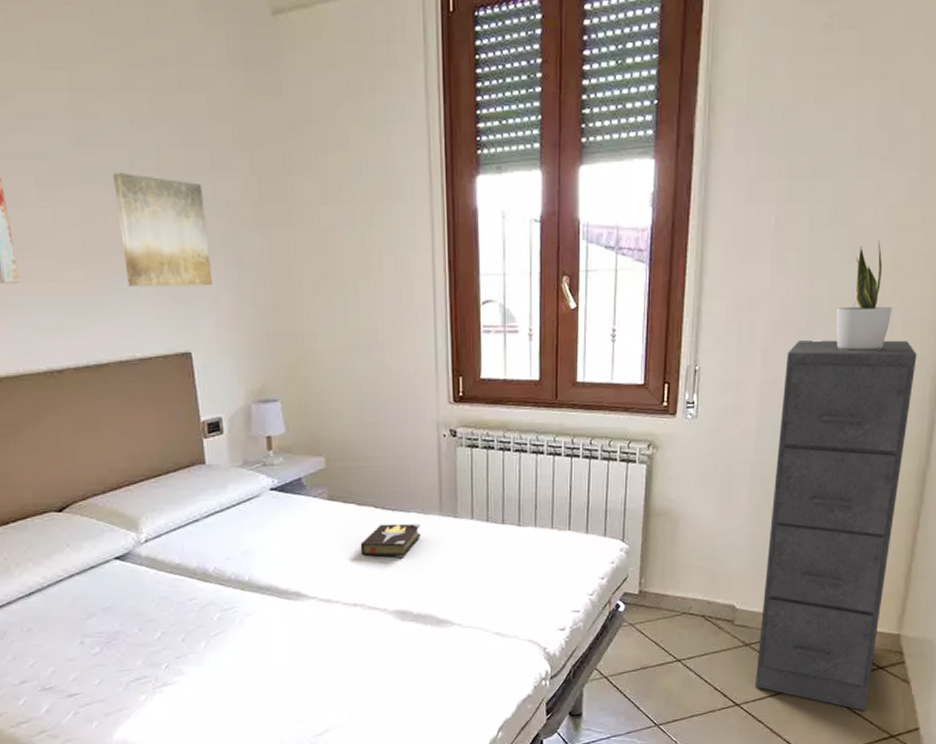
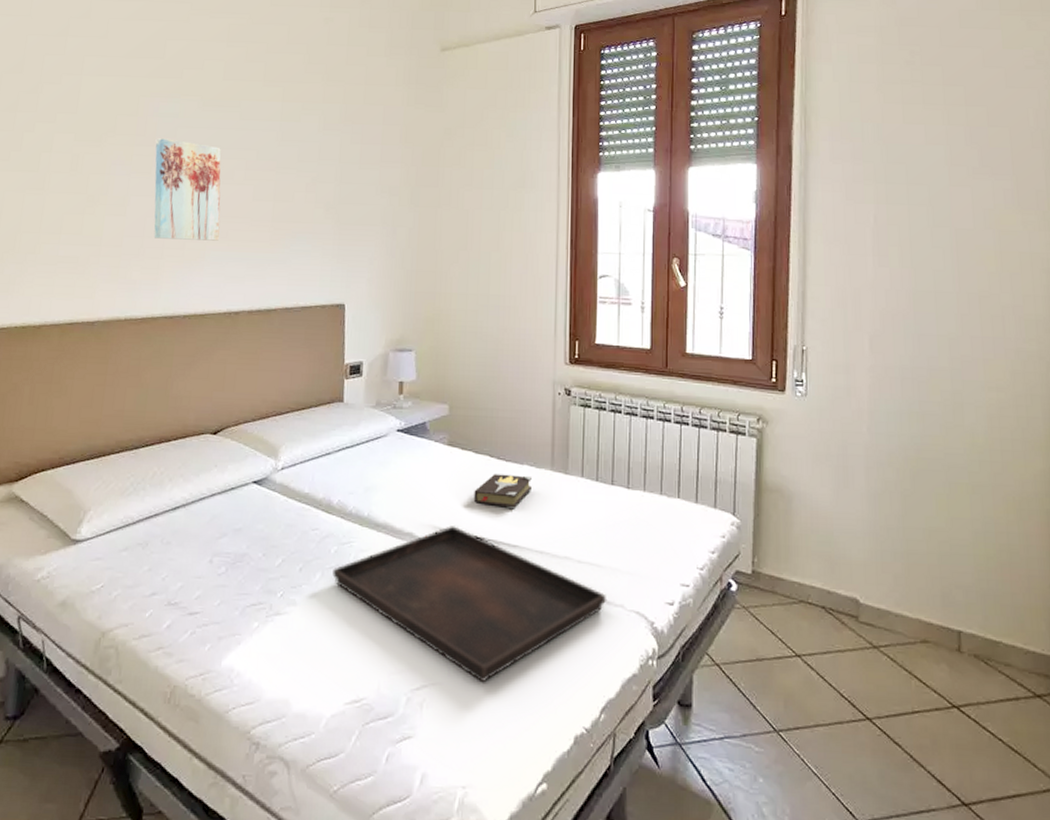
wall art: present [112,173,212,287] -> none [302,161,372,251]
serving tray: none [218,580,500,721] -> present [333,526,606,683]
filing cabinet: present [756,340,917,711] -> none [888,329,1035,749]
potted plant: present [835,240,893,352] -> none [943,241,1003,345]

